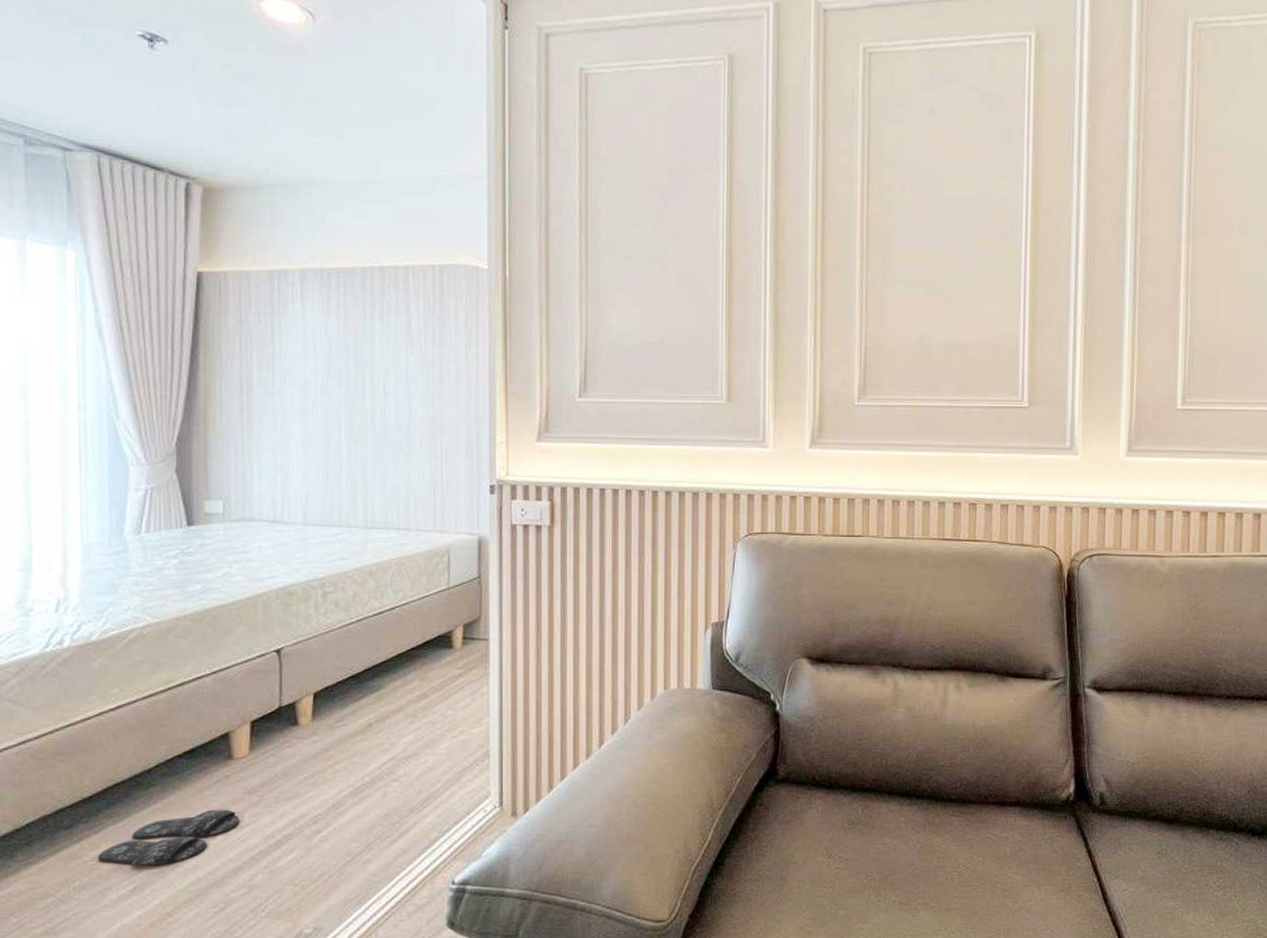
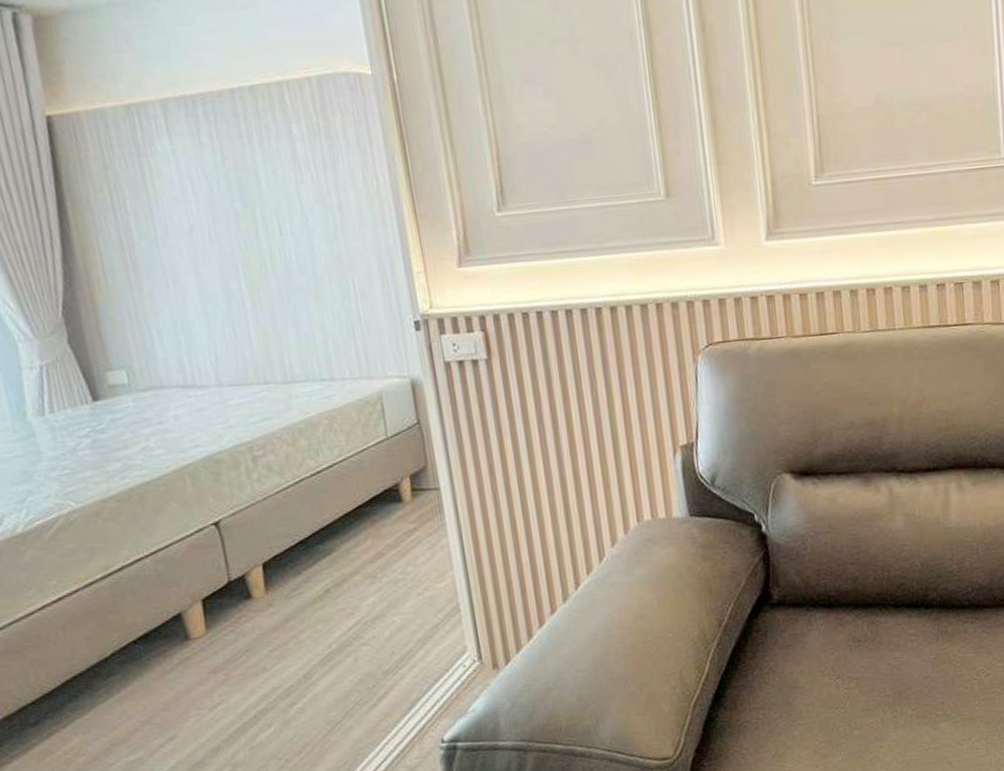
slippers: present [98,809,240,867] -> none [71,690,210,756]

